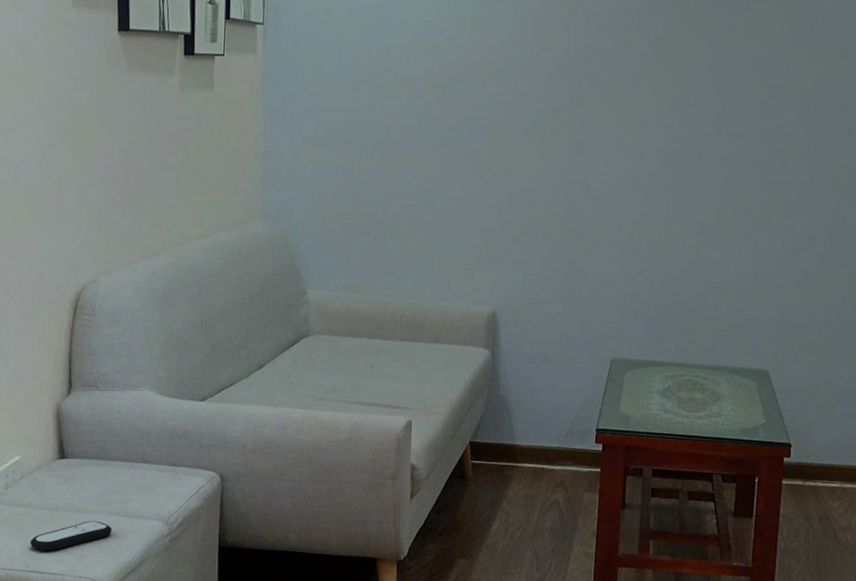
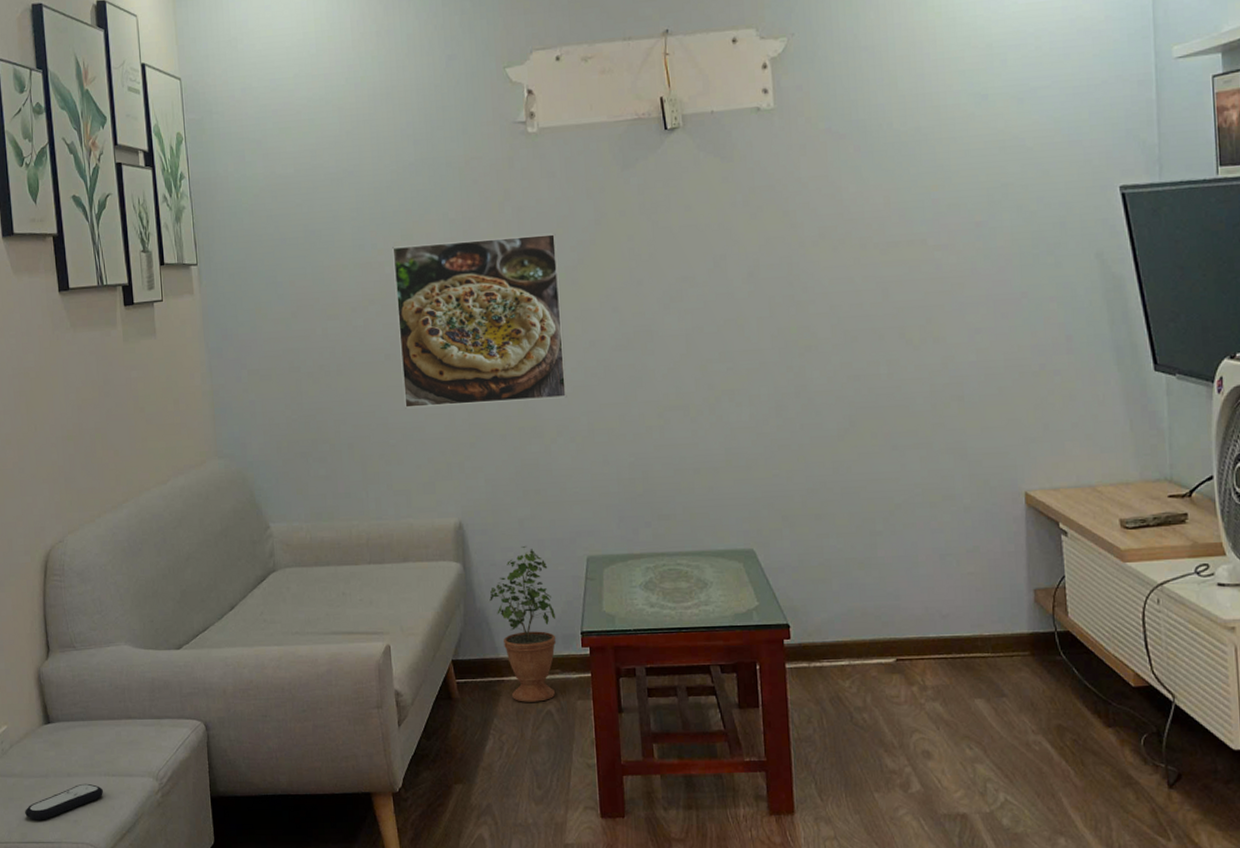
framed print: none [453,34,622,205] -> present [392,233,567,409]
potted plant: none [513,341,575,490] -> present [489,545,557,702]

